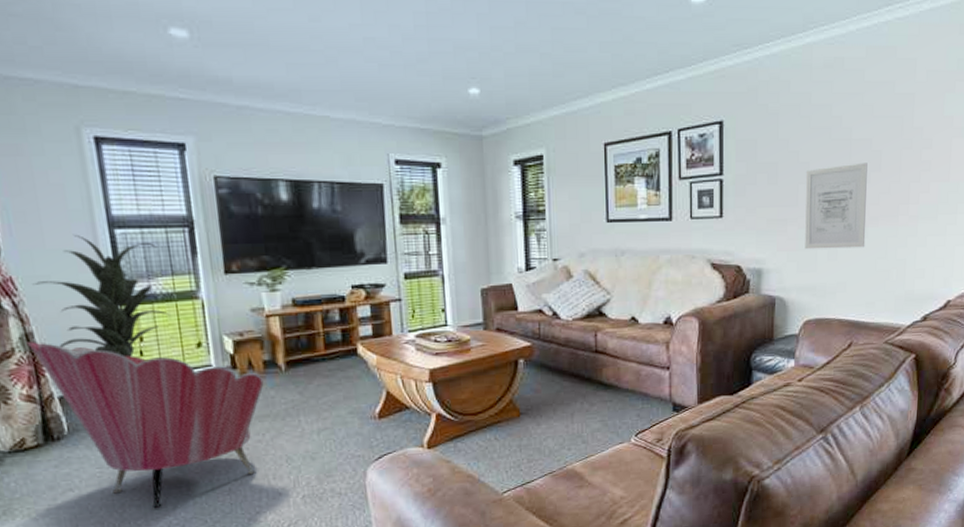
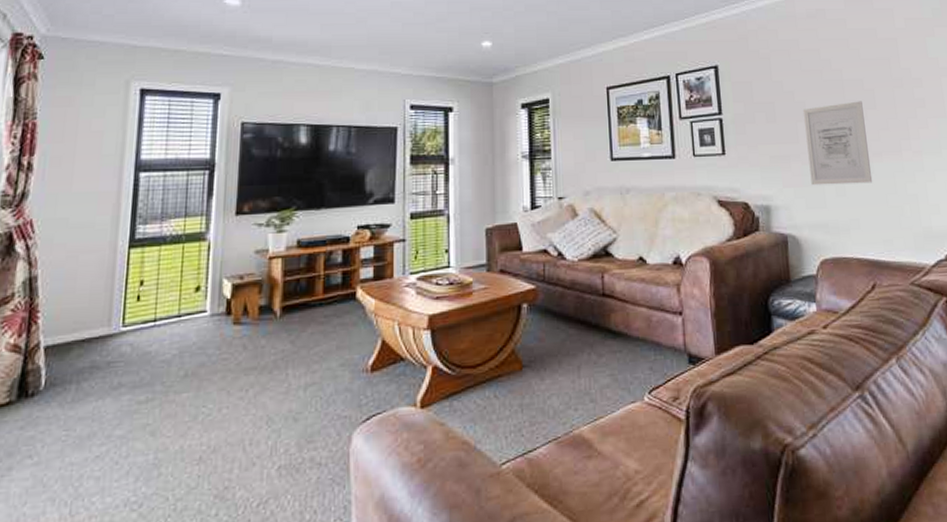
armchair: present [26,342,264,509] -> none [28,286,256,482]
indoor plant: present [32,235,169,358] -> none [50,179,177,303]

